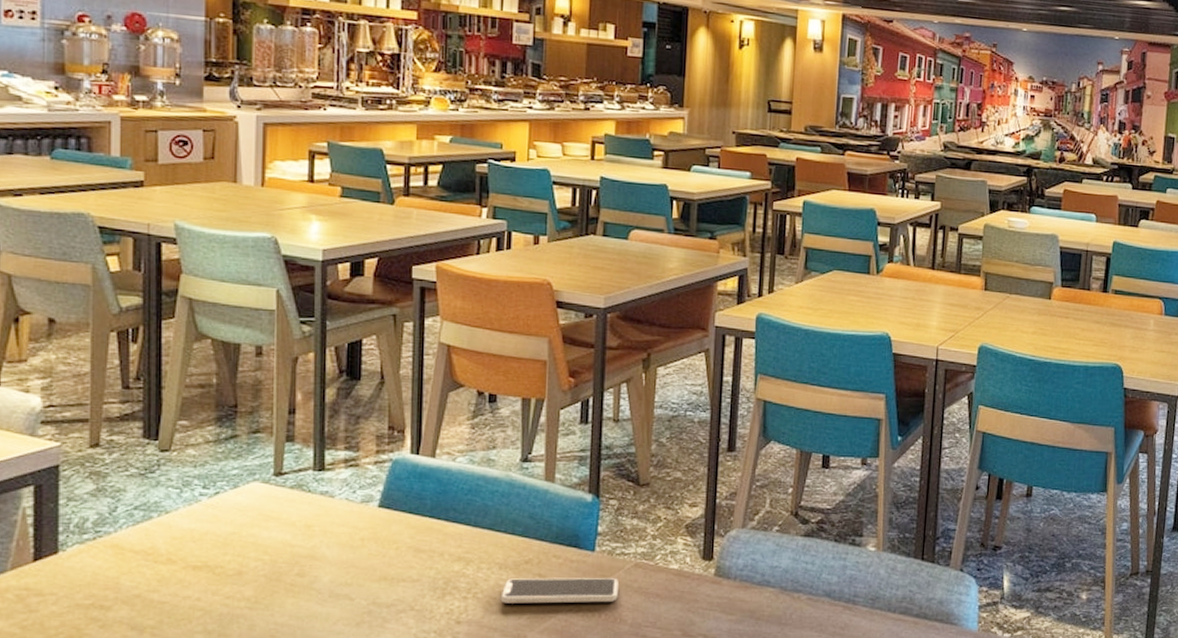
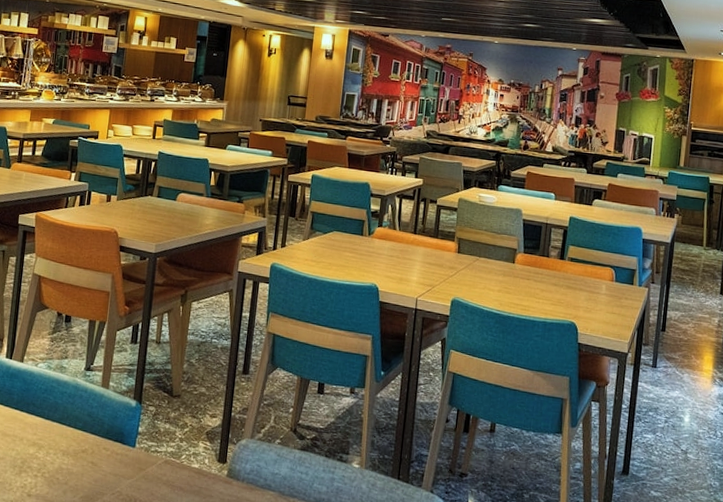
smartphone: present [500,577,619,604] -> none [61,463,152,491]

